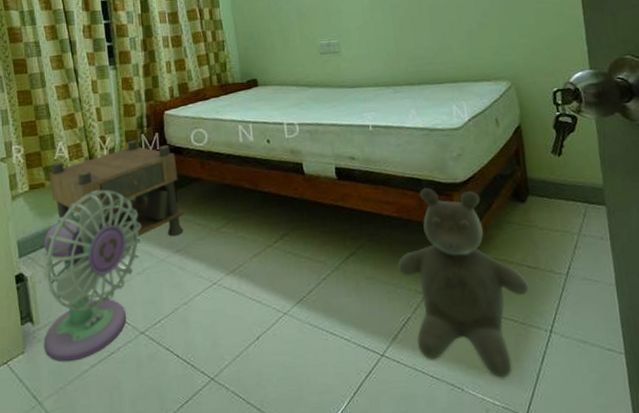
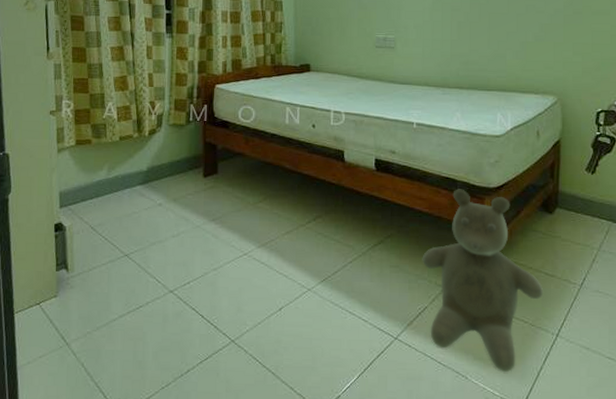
electric fan: present [43,190,142,362] -> none [76,153,181,310]
nightstand: present [49,140,184,238] -> none [96,109,224,206]

